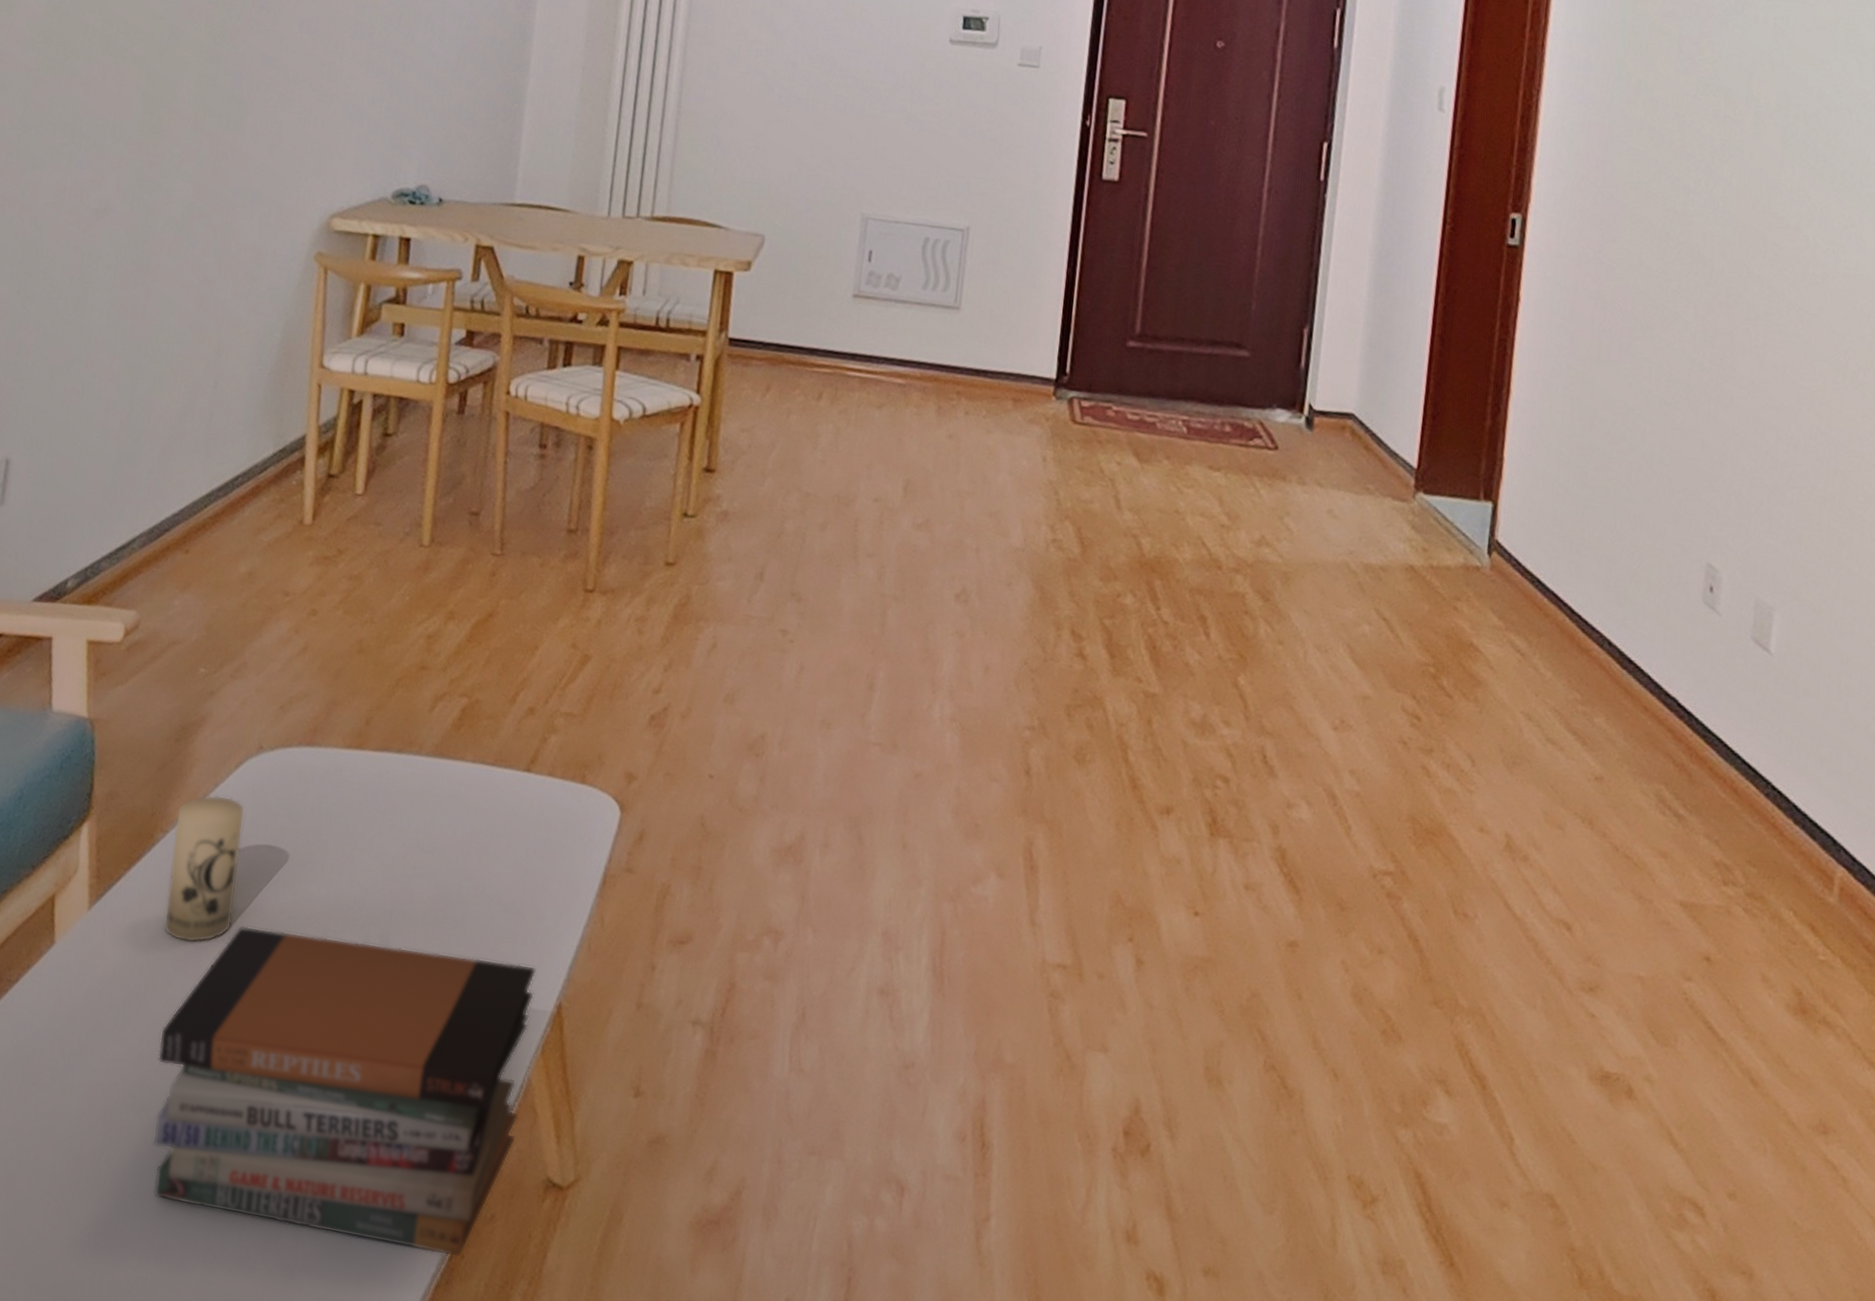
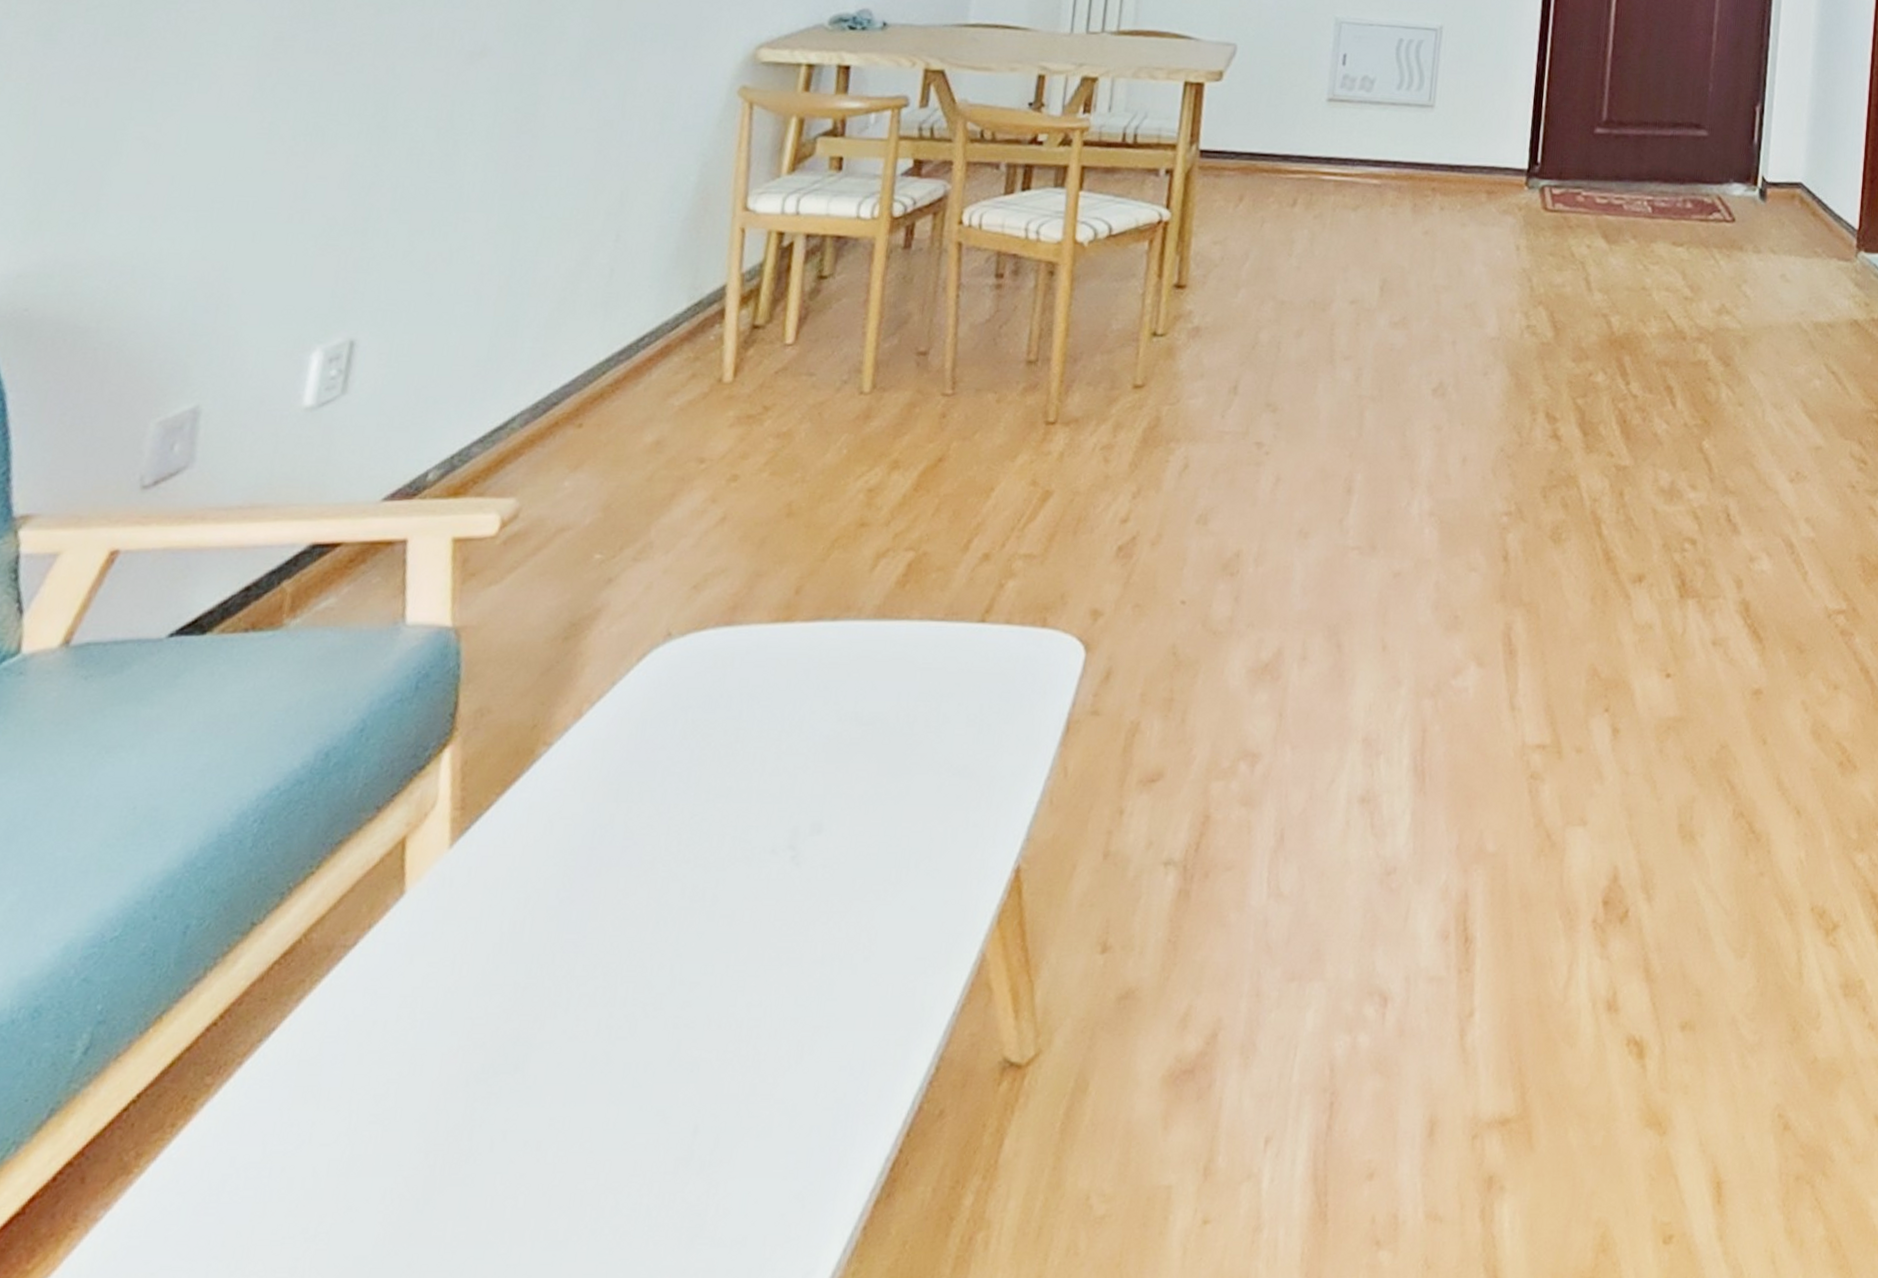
book stack: present [153,926,537,1258] -> none [529,830,992,1169]
candle: present [163,795,245,943] -> none [545,694,649,867]

